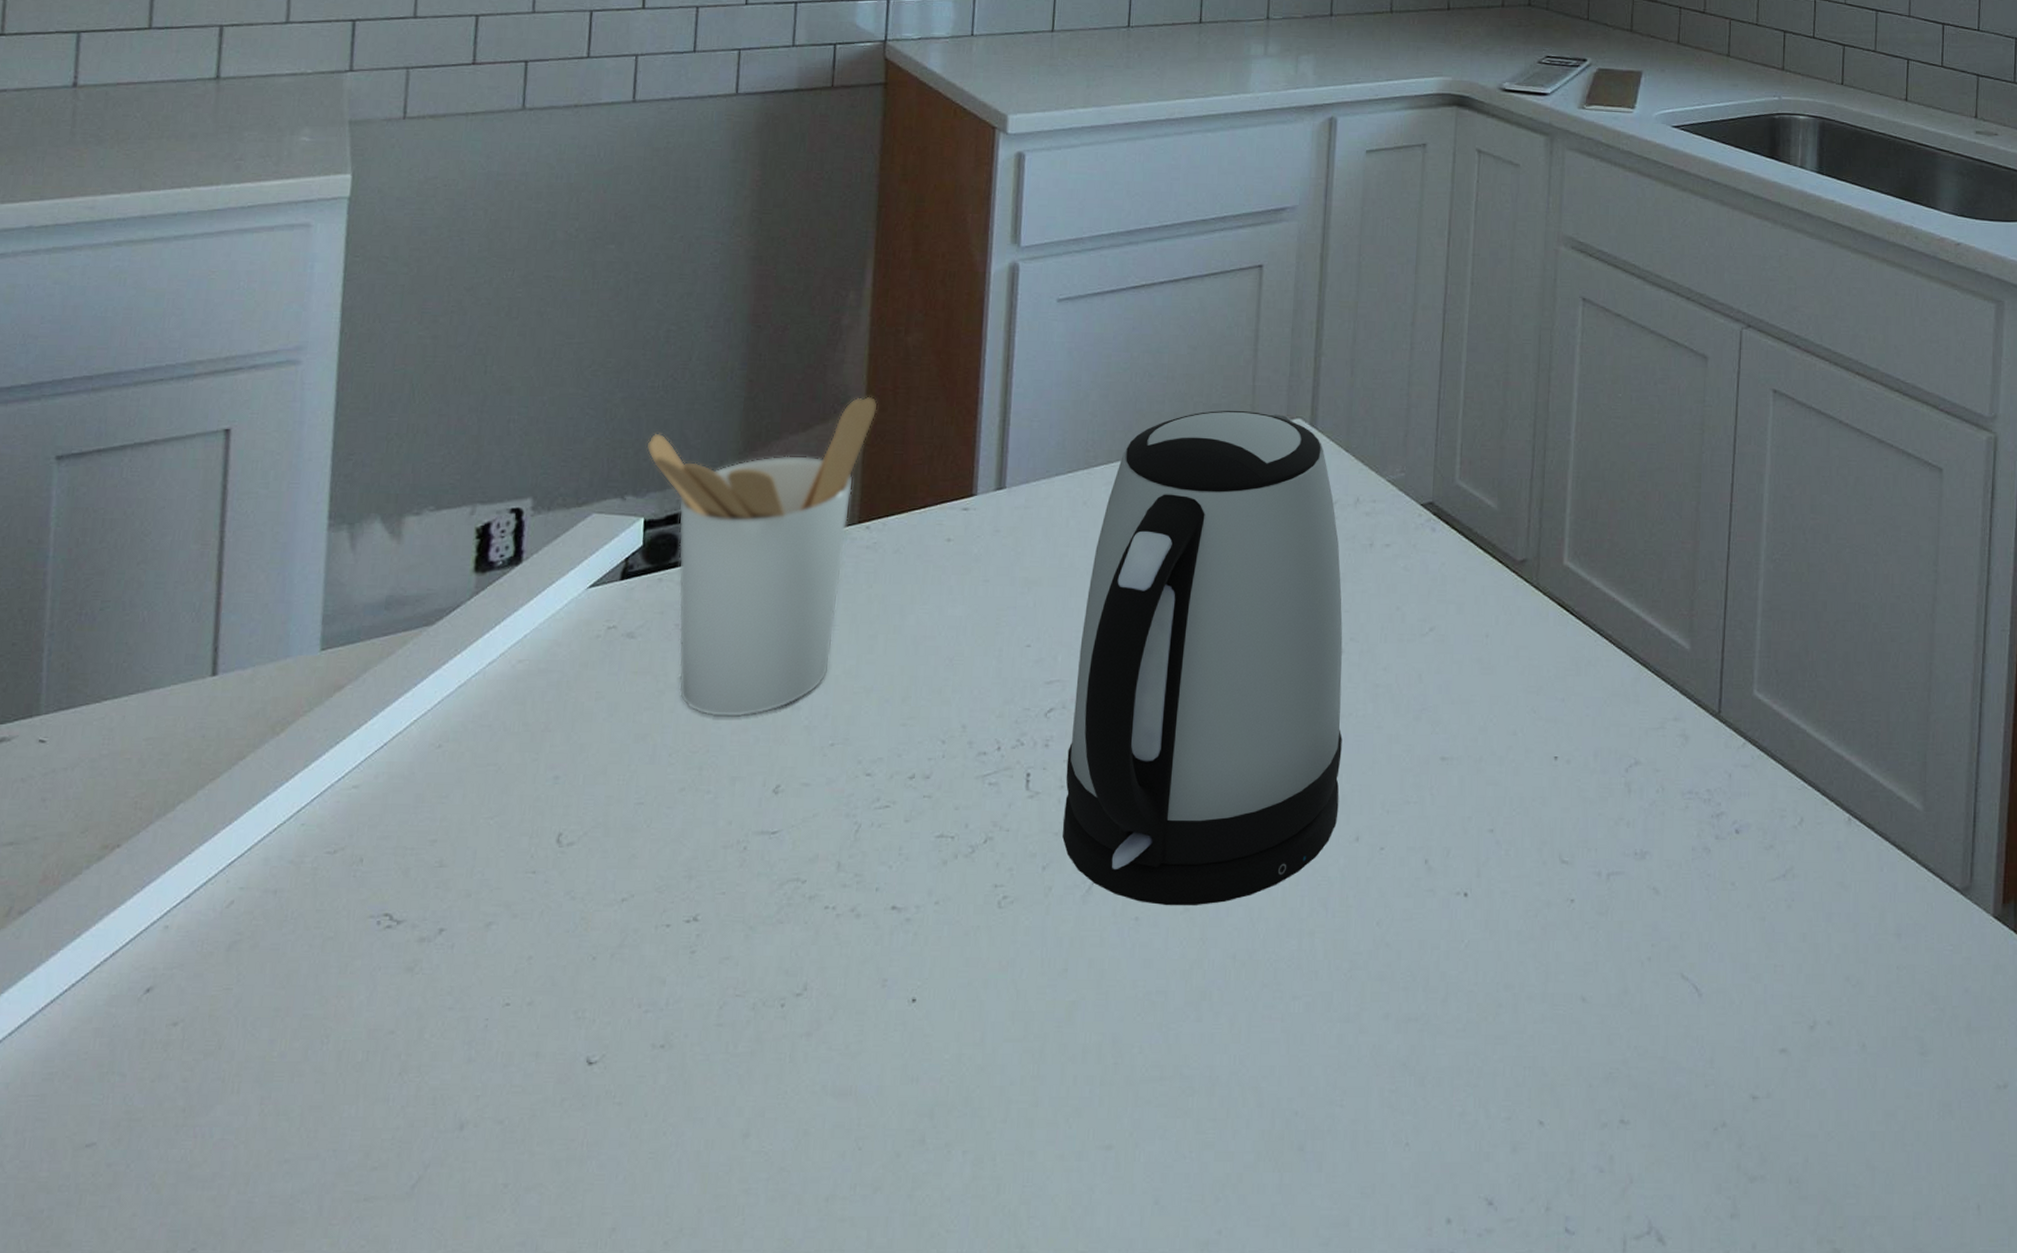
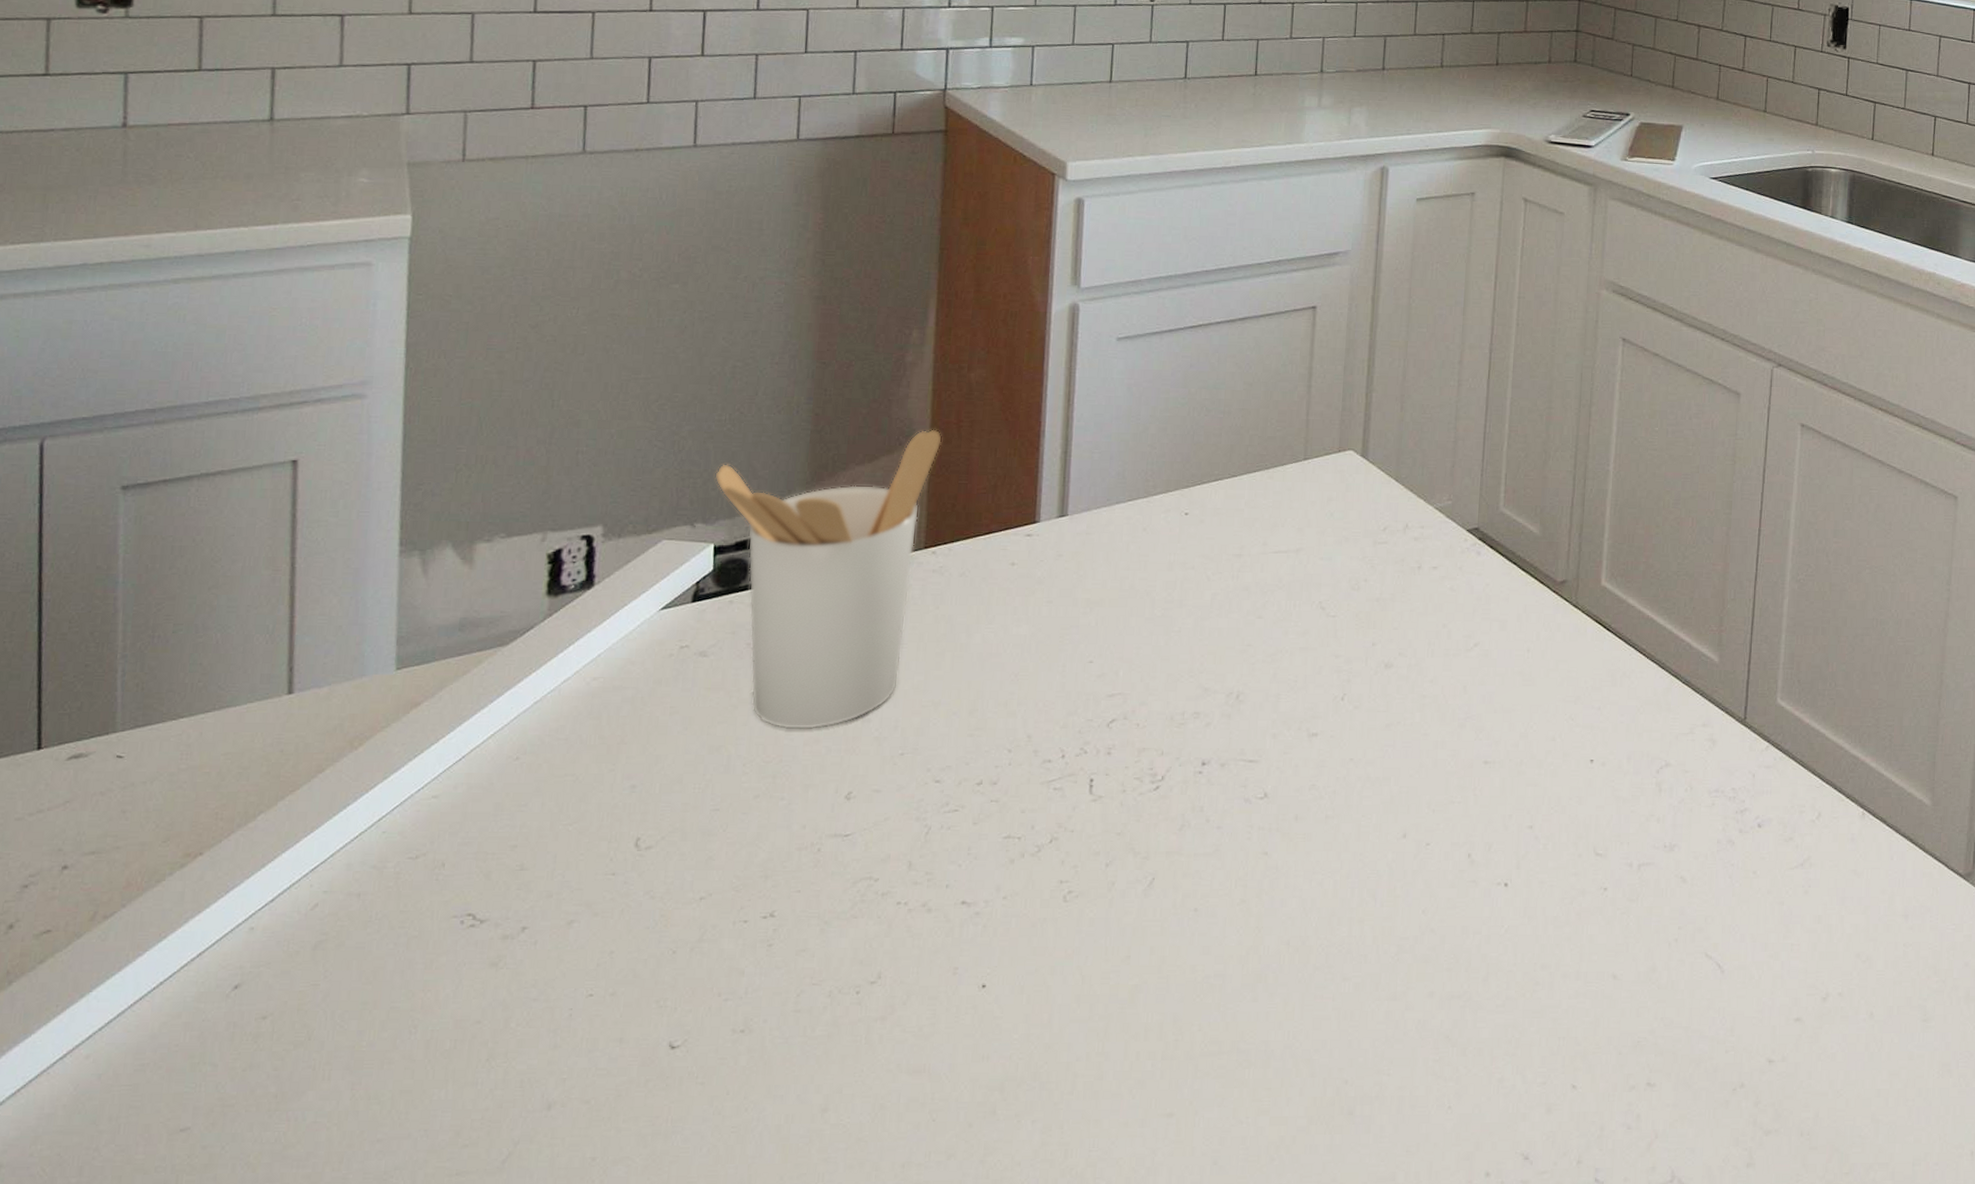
kettle: present [1062,411,1343,906] -> none [1125,443,1392,898]

